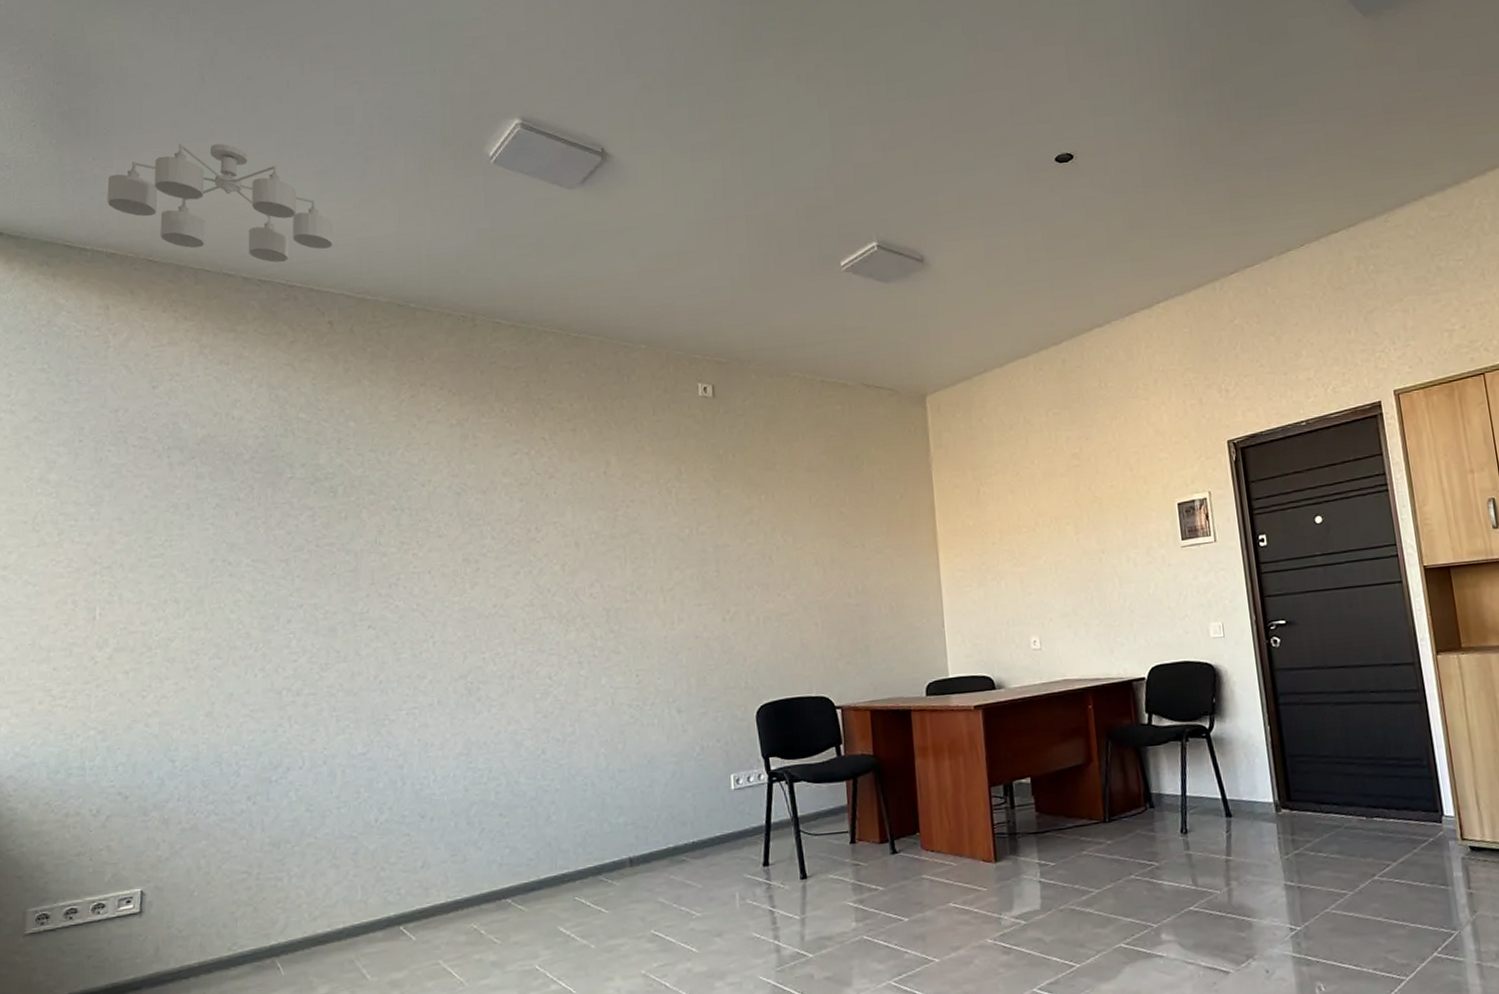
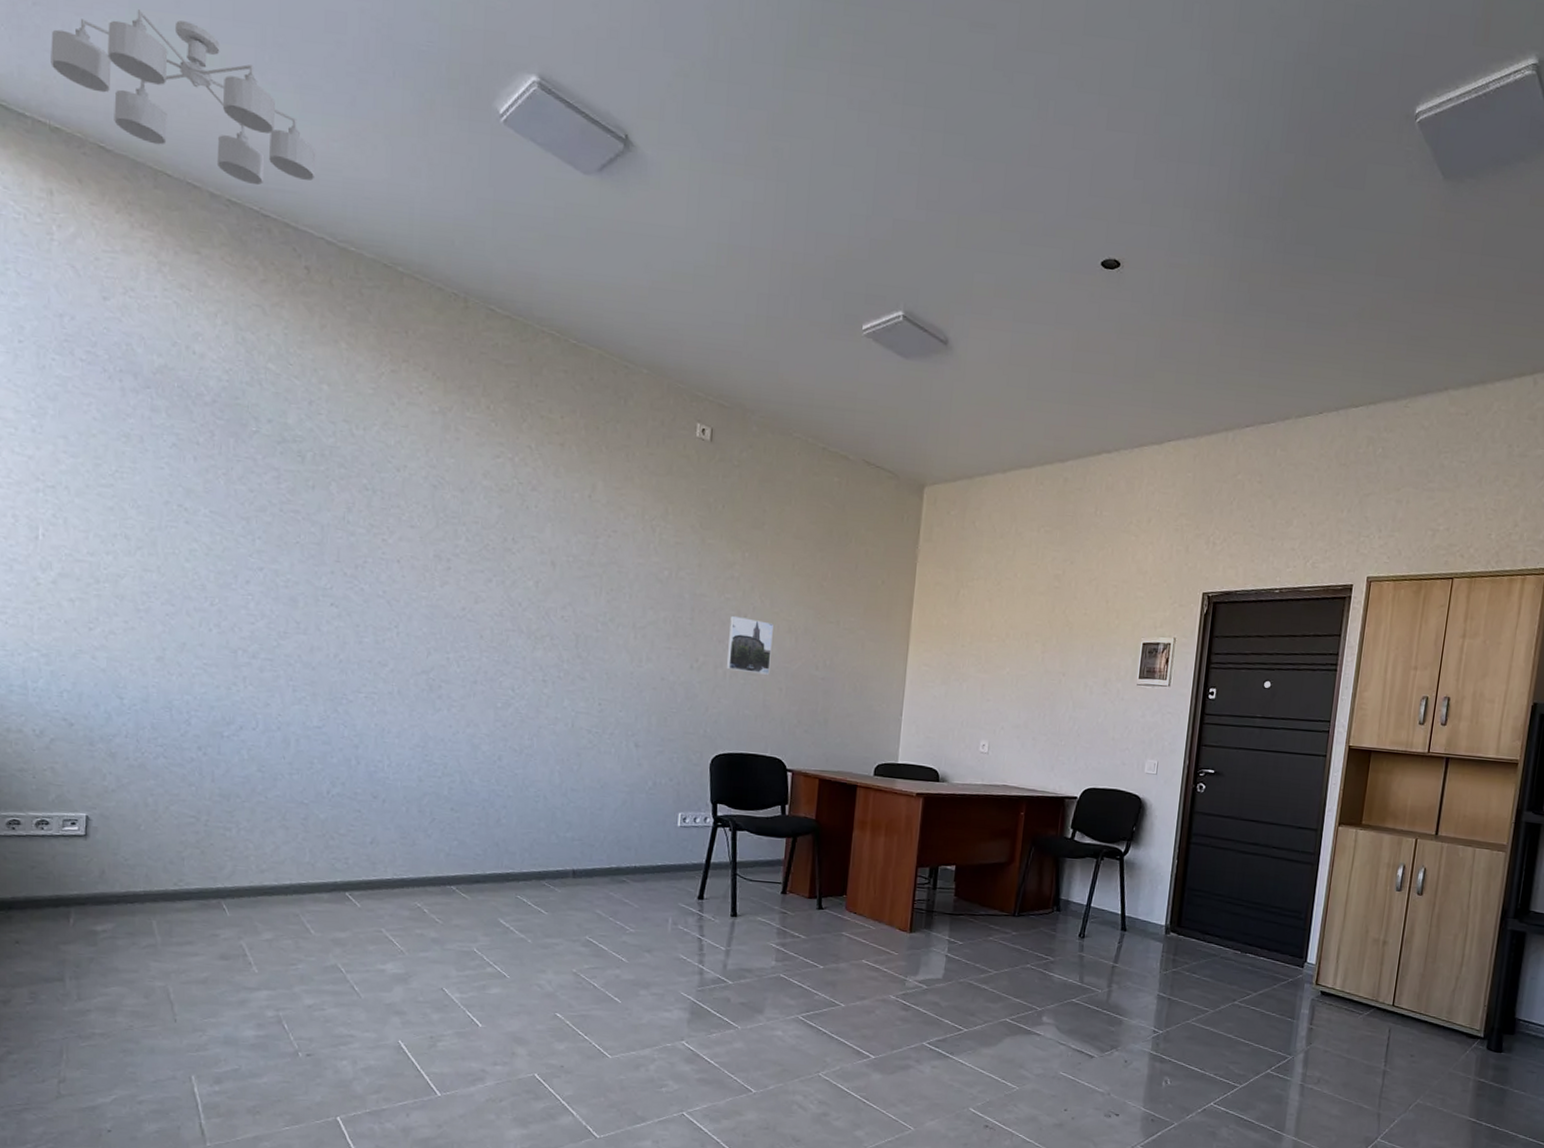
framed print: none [756,559,803,615] -> present [726,615,773,675]

